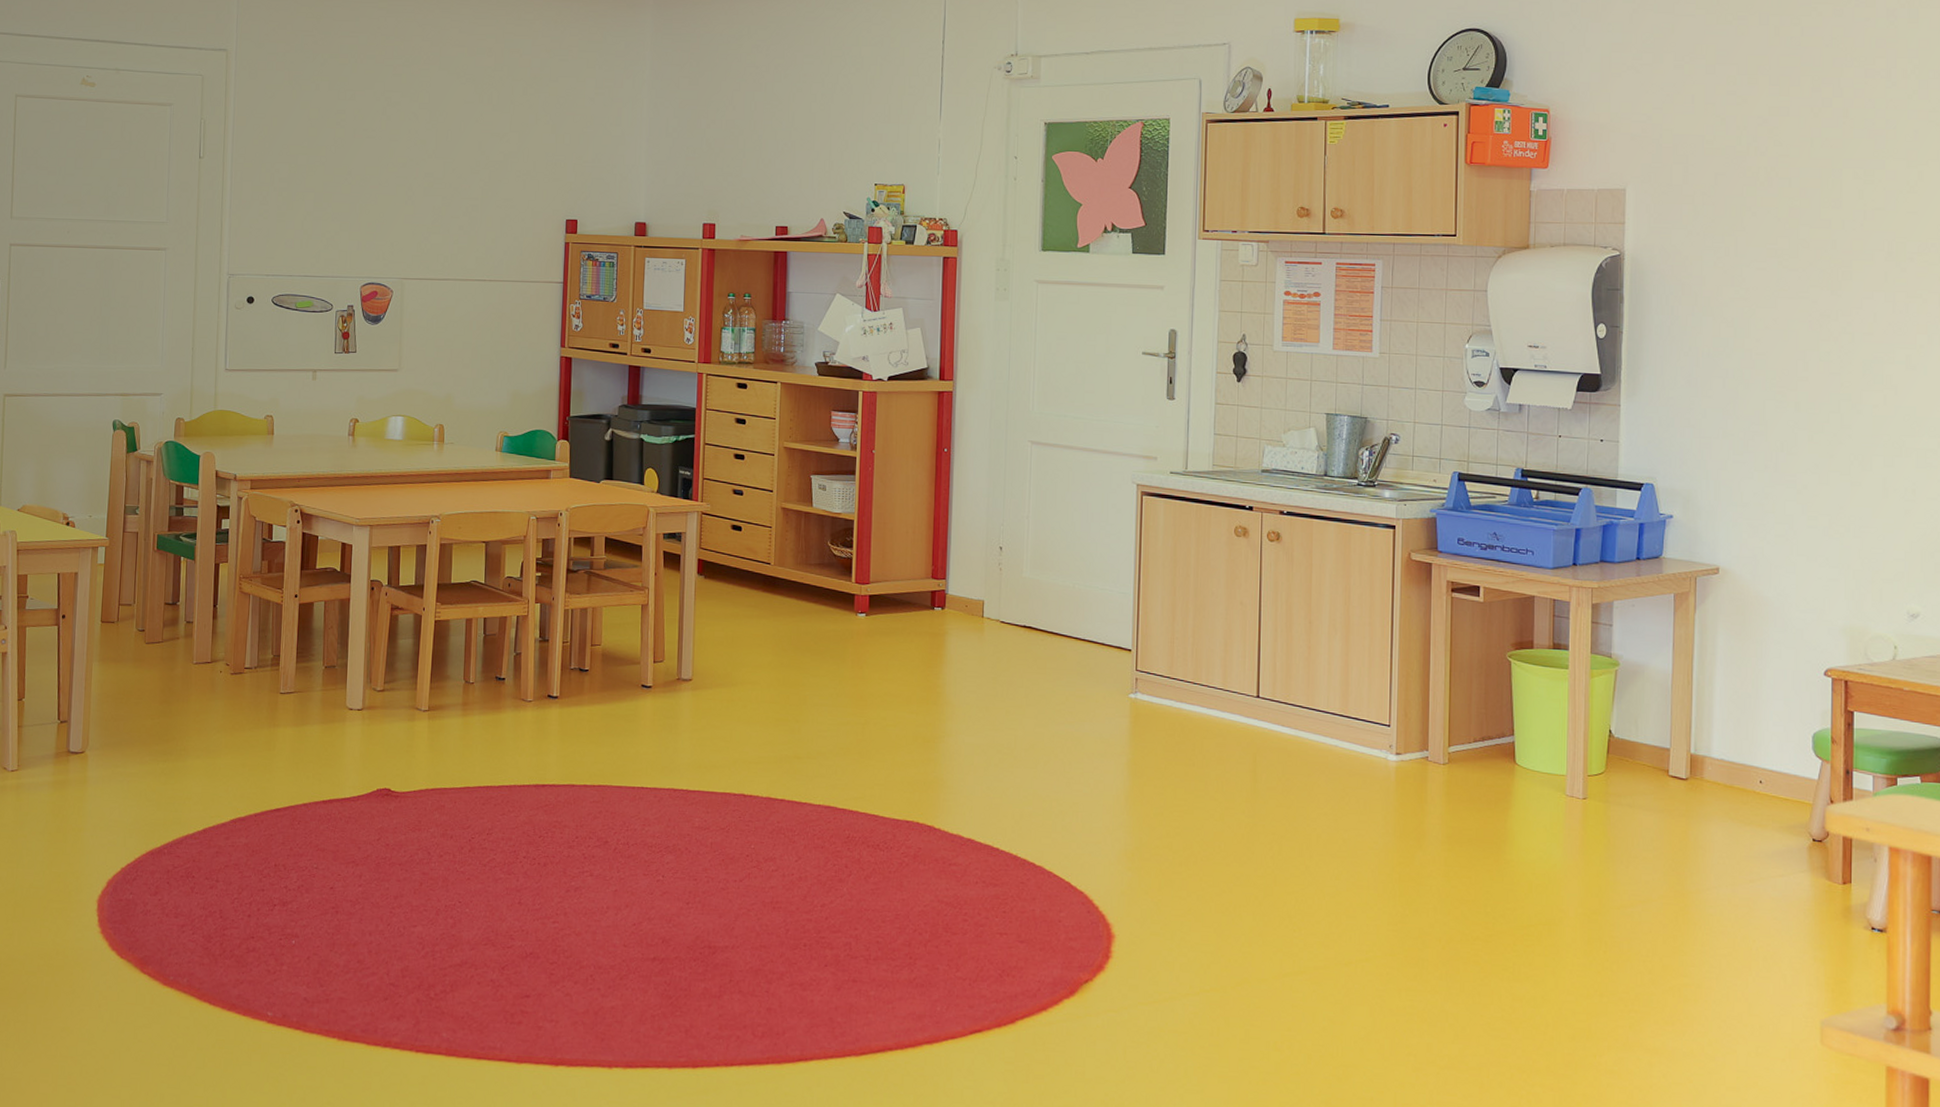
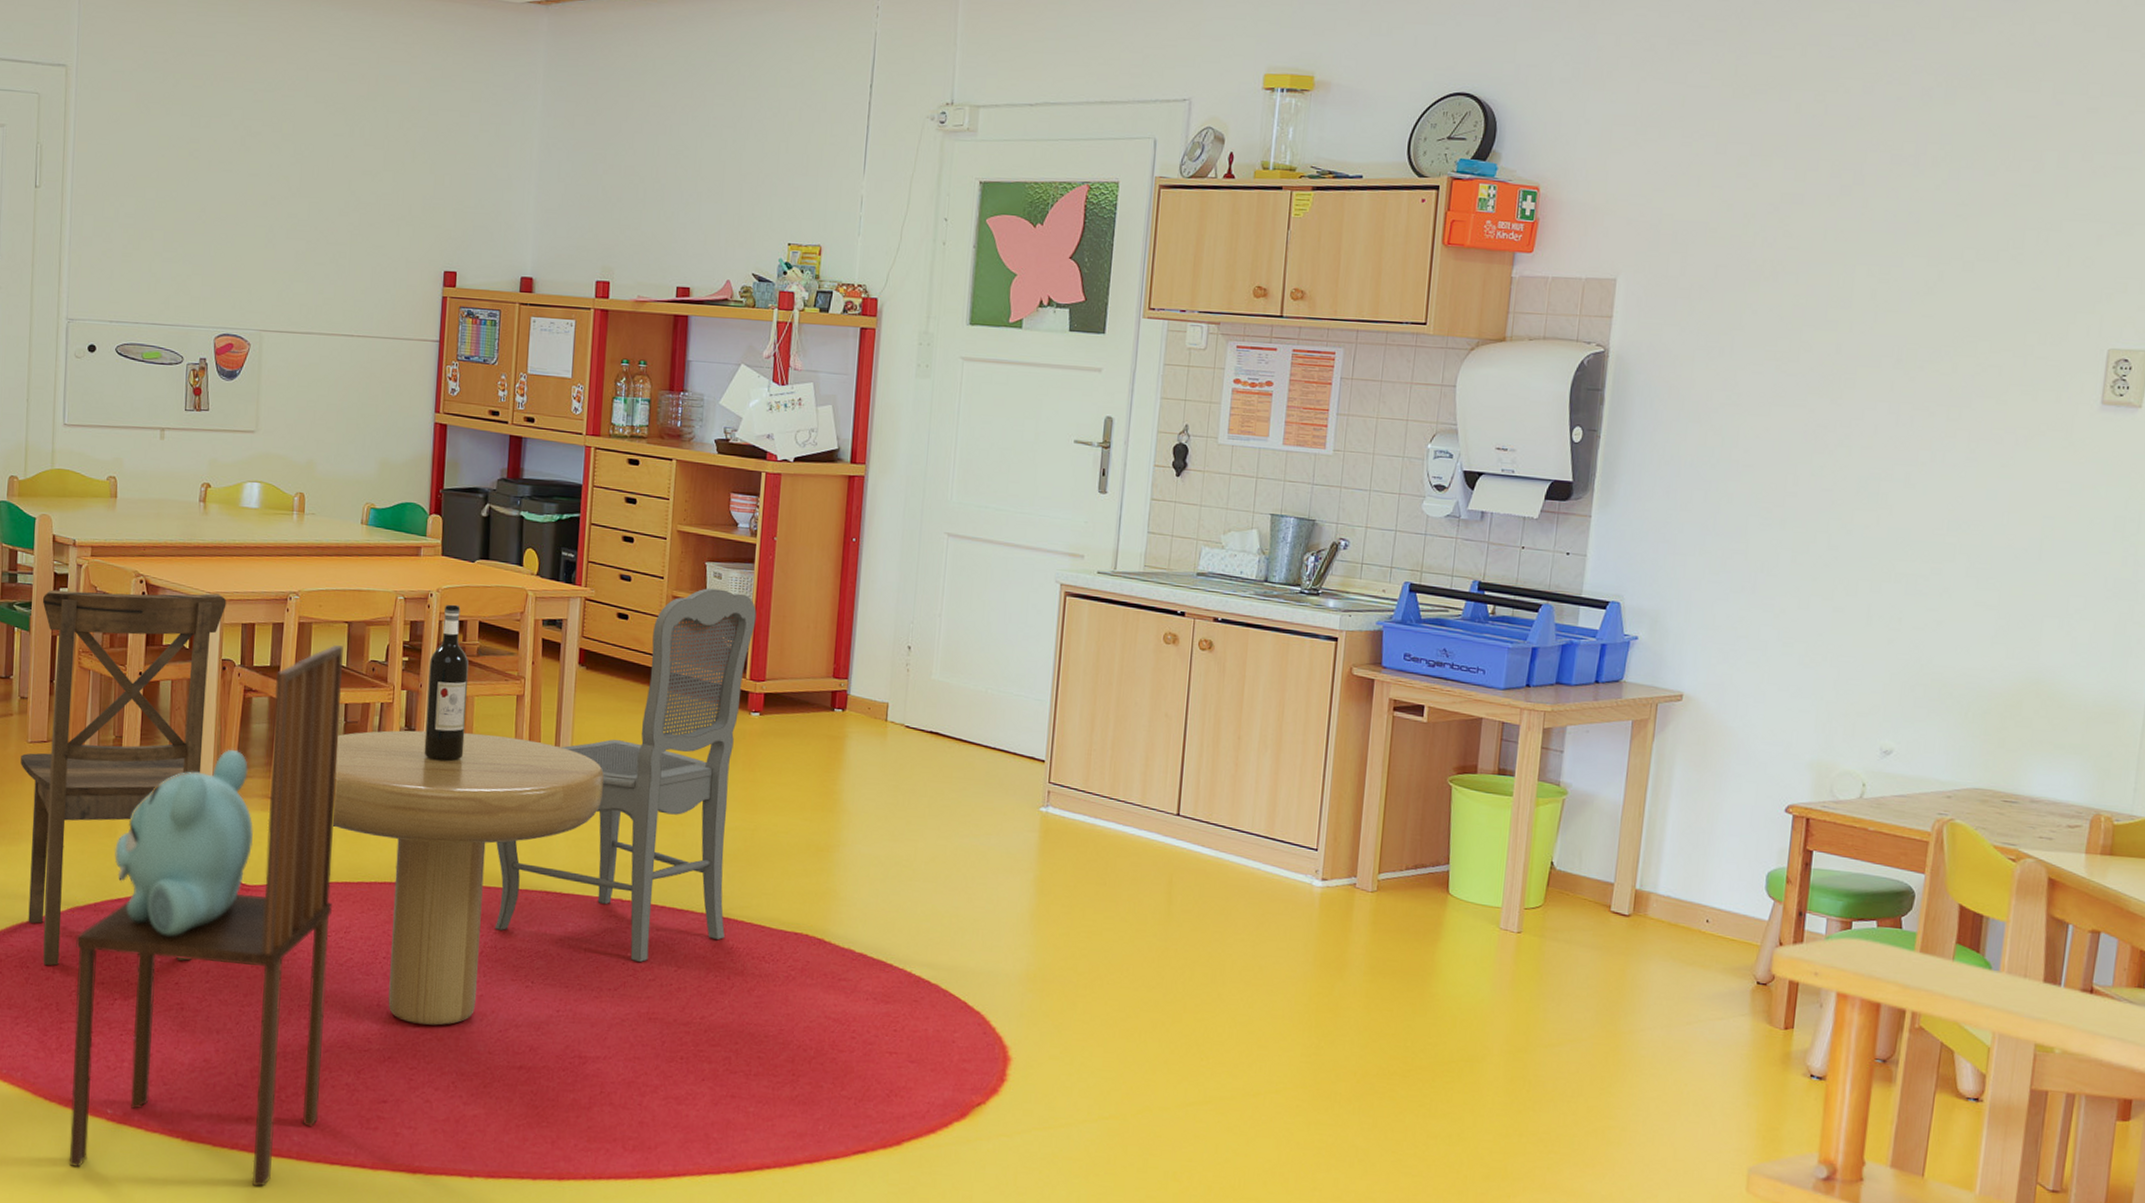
dining chair: none [186,519,374,875] -> present [20,589,227,966]
dining chair: none [232,564,482,1083] -> present [69,645,343,1187]
teddy bear: none [272,664,402,843] -> present [114,749,254,936]
dining table: none [474,522,725,921] -> present [332,604,605,1026]
dining chair: none [626,499,859,853] -> present [494,588,757,962]

